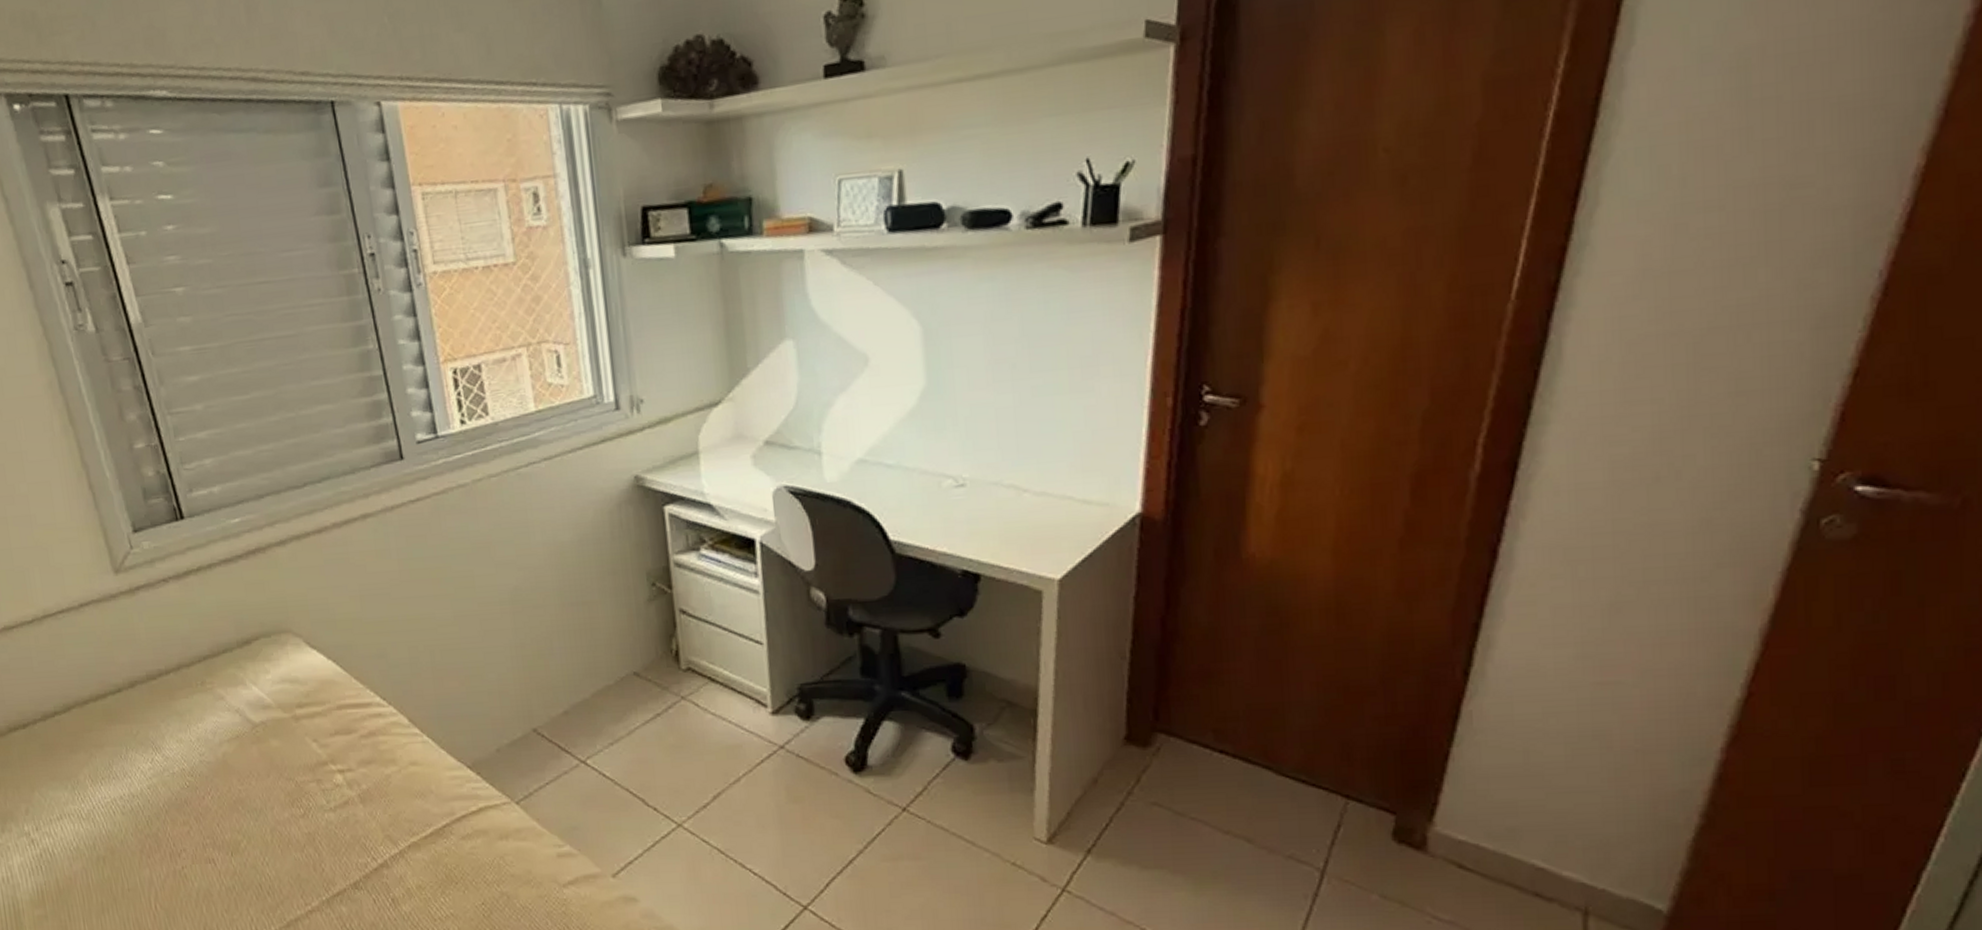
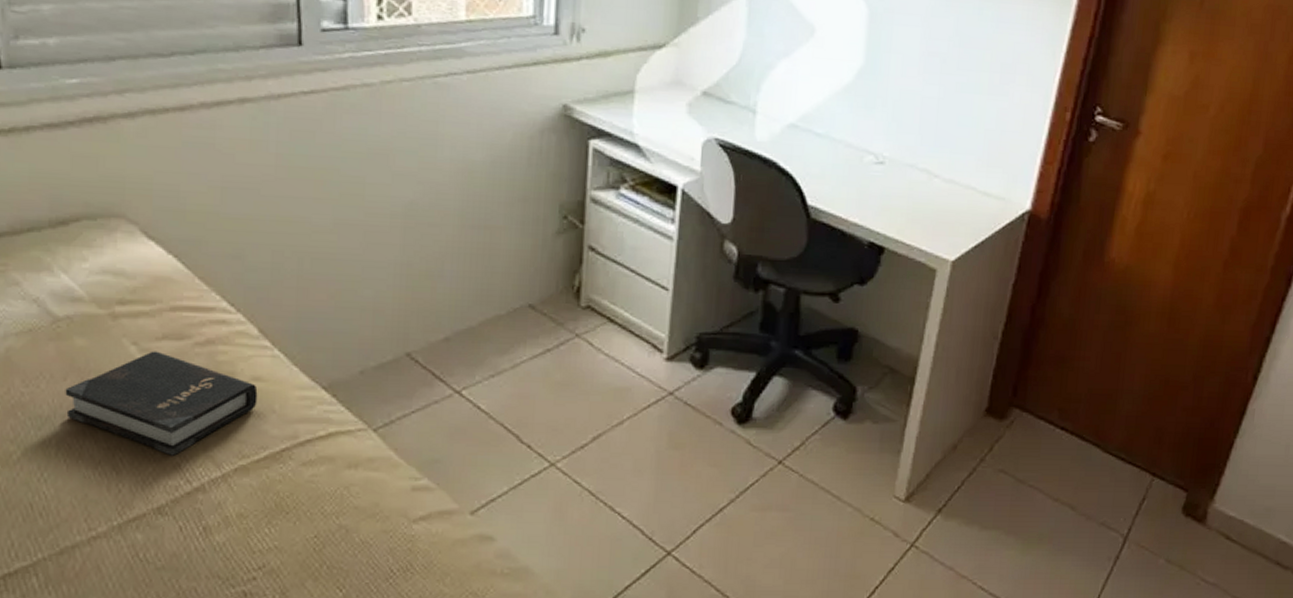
hardback book: none [270,745,417,837] -> present [65,351,258,456]

